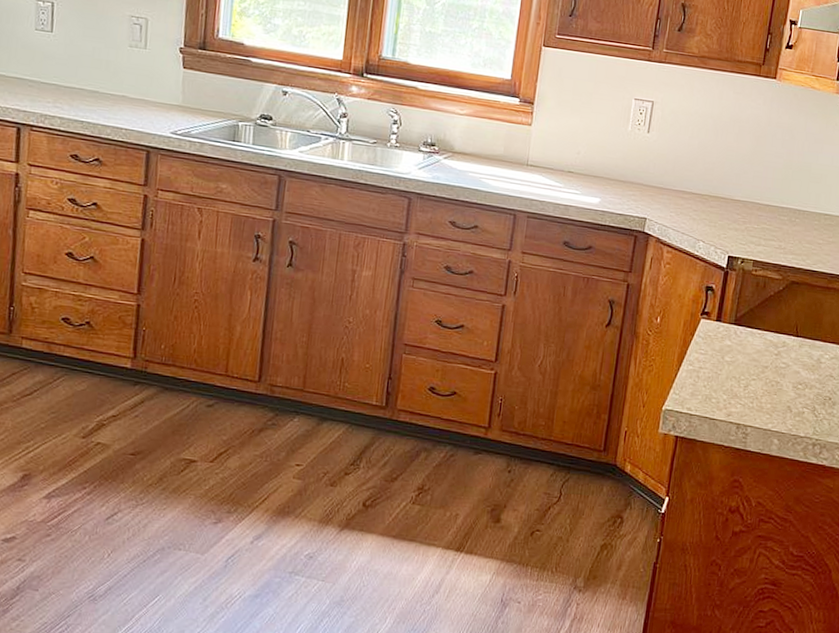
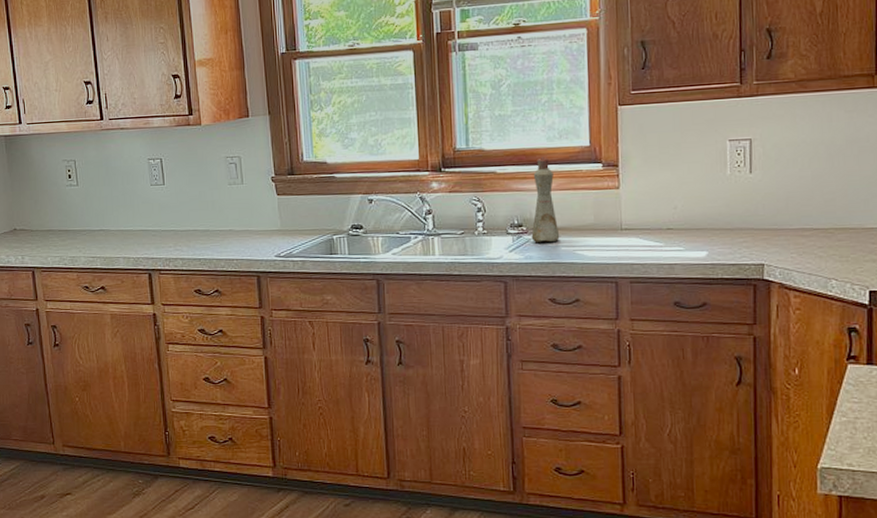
bottle: none [441,81,473,166] -> present [531,157,560,242]

